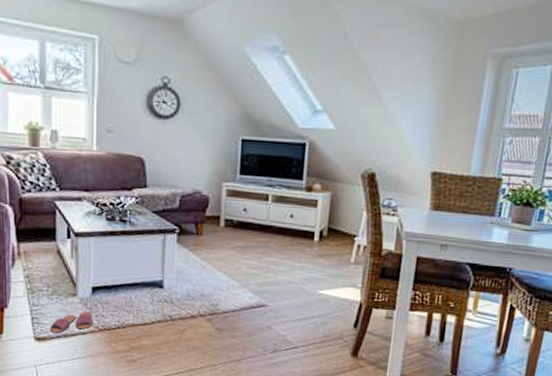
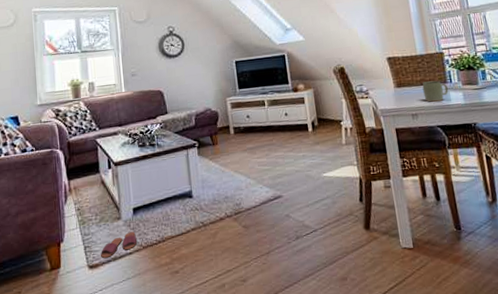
mug: none [461,210,494,236] -> present [422,80,449,102]

